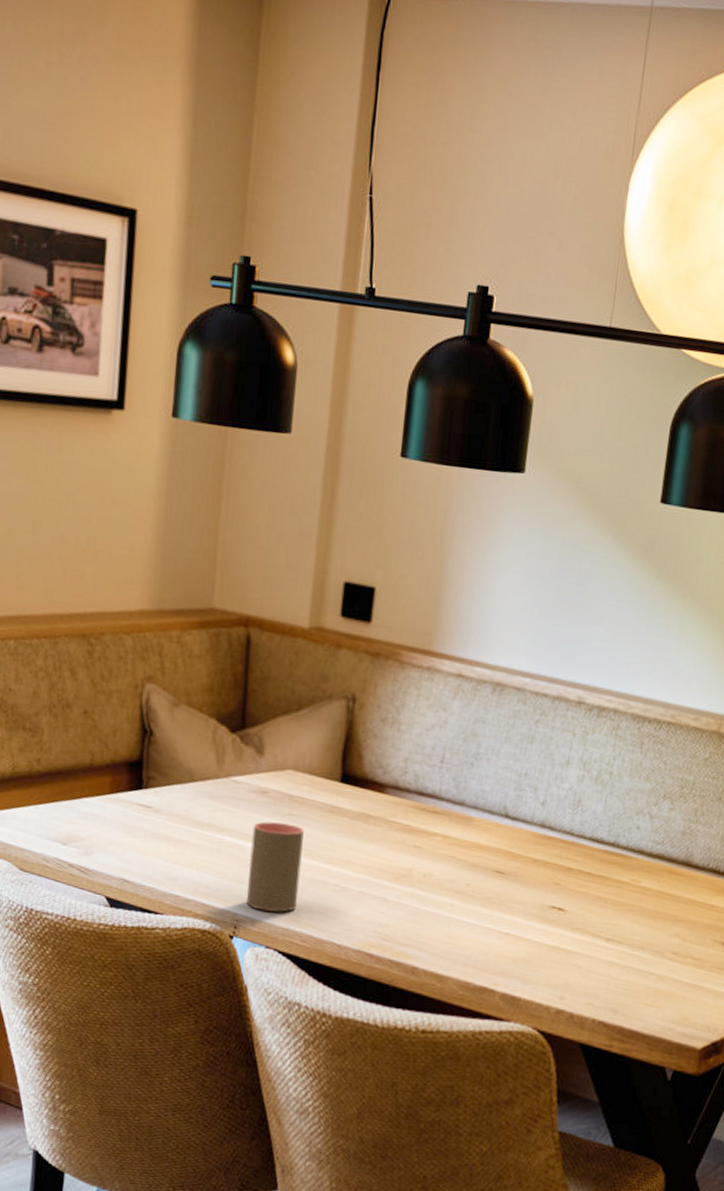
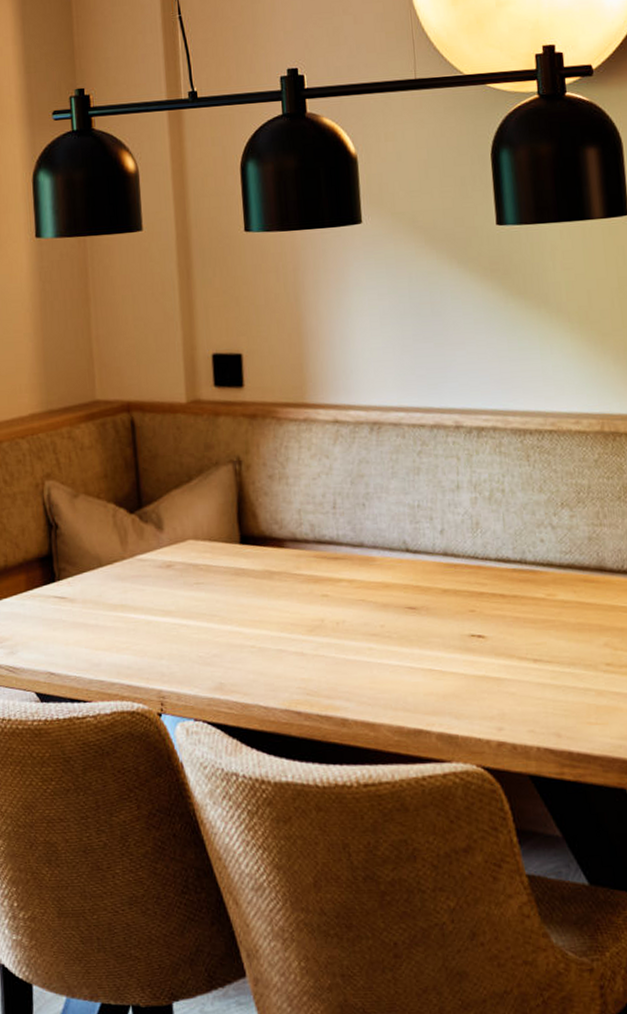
cup: present [247,821,304,913] -> none [164,592,219,684]

